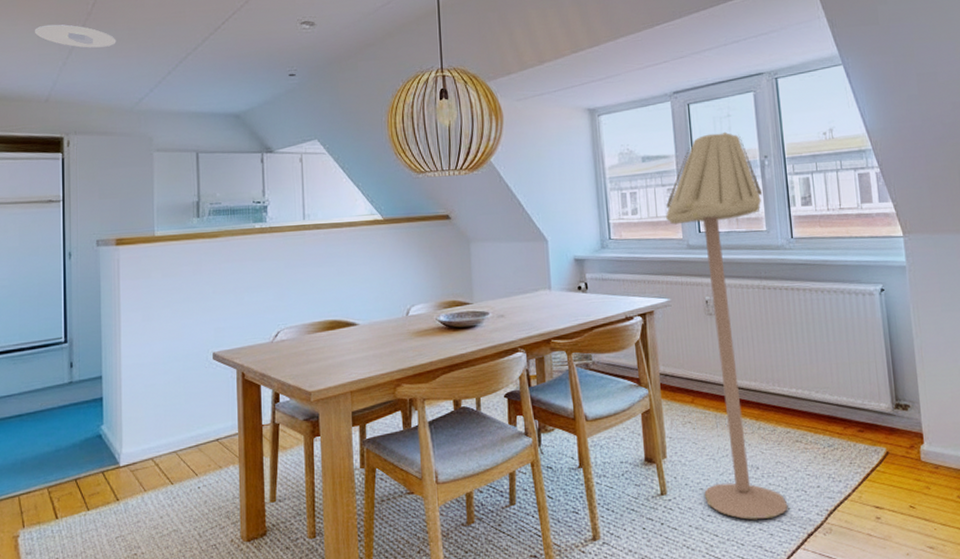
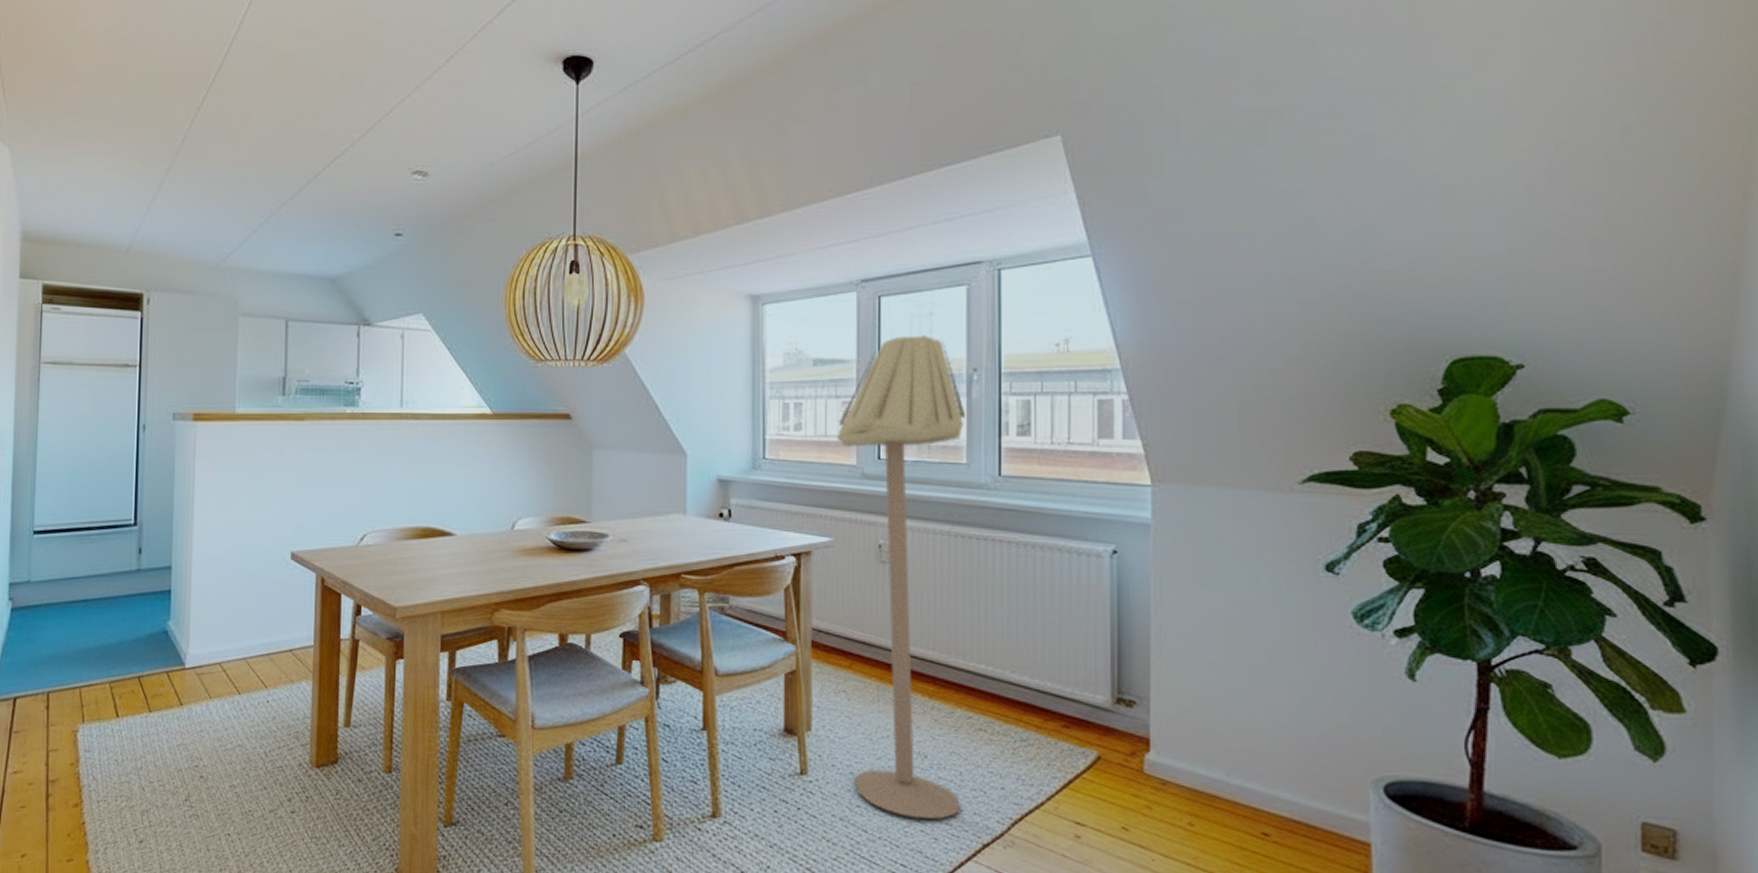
recessed light: present [35,24,116,48] -> none [119,162,205,192]

